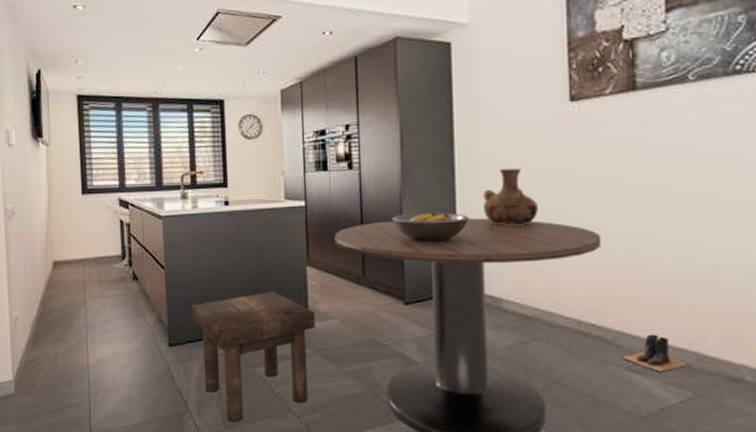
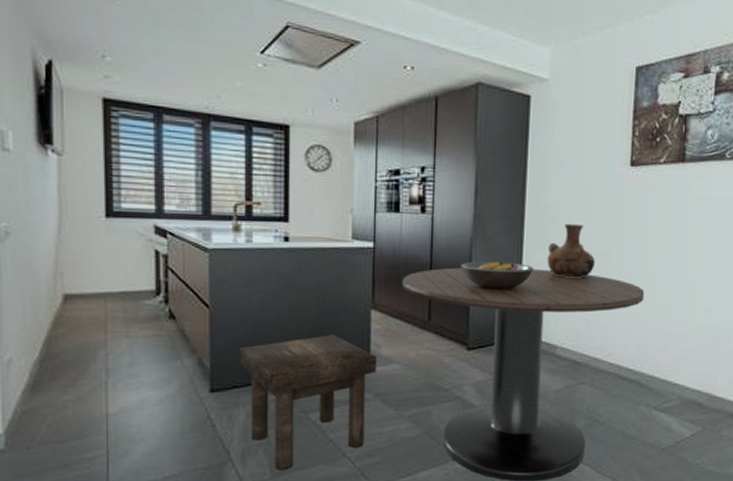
boots: present [621,334,688,372] -> none [650,378,701,411]

